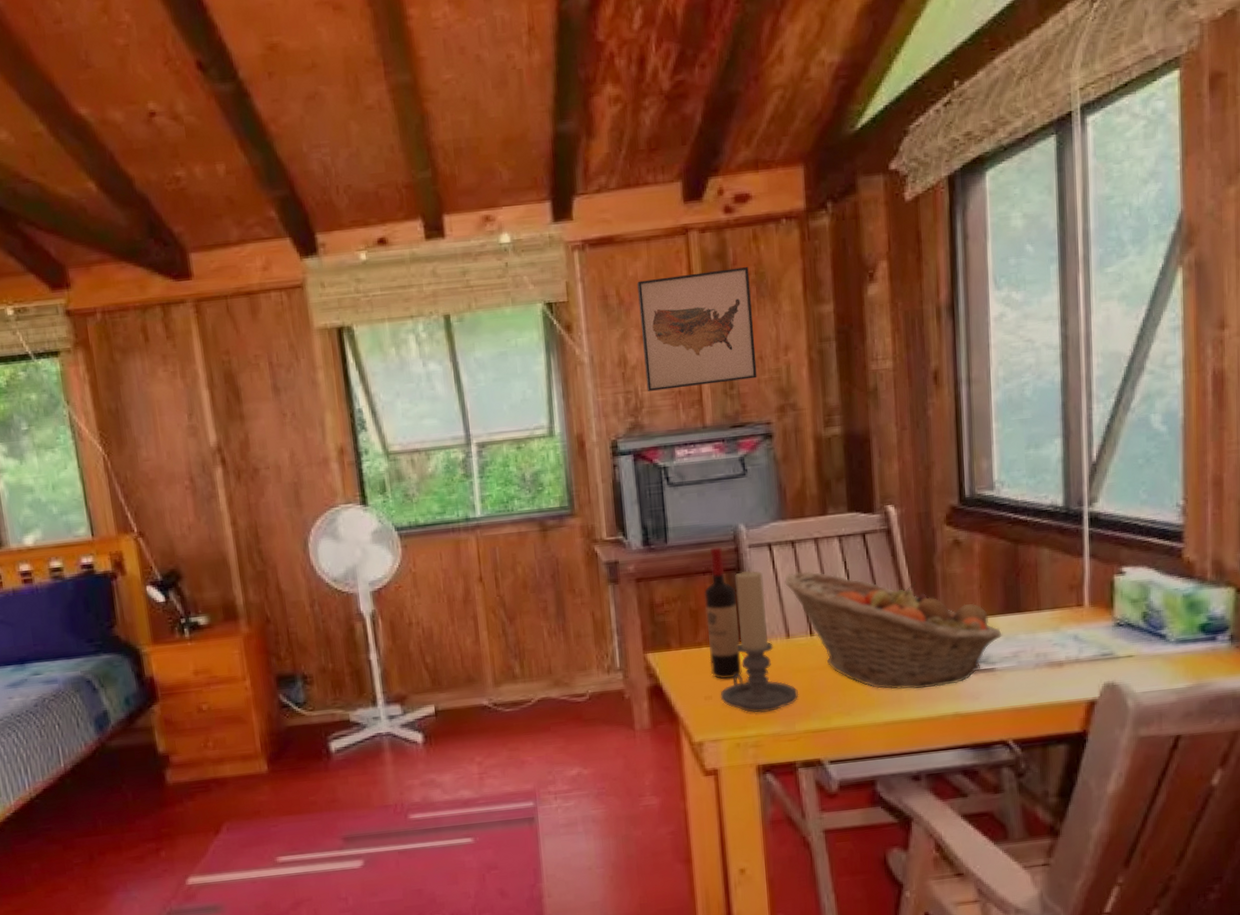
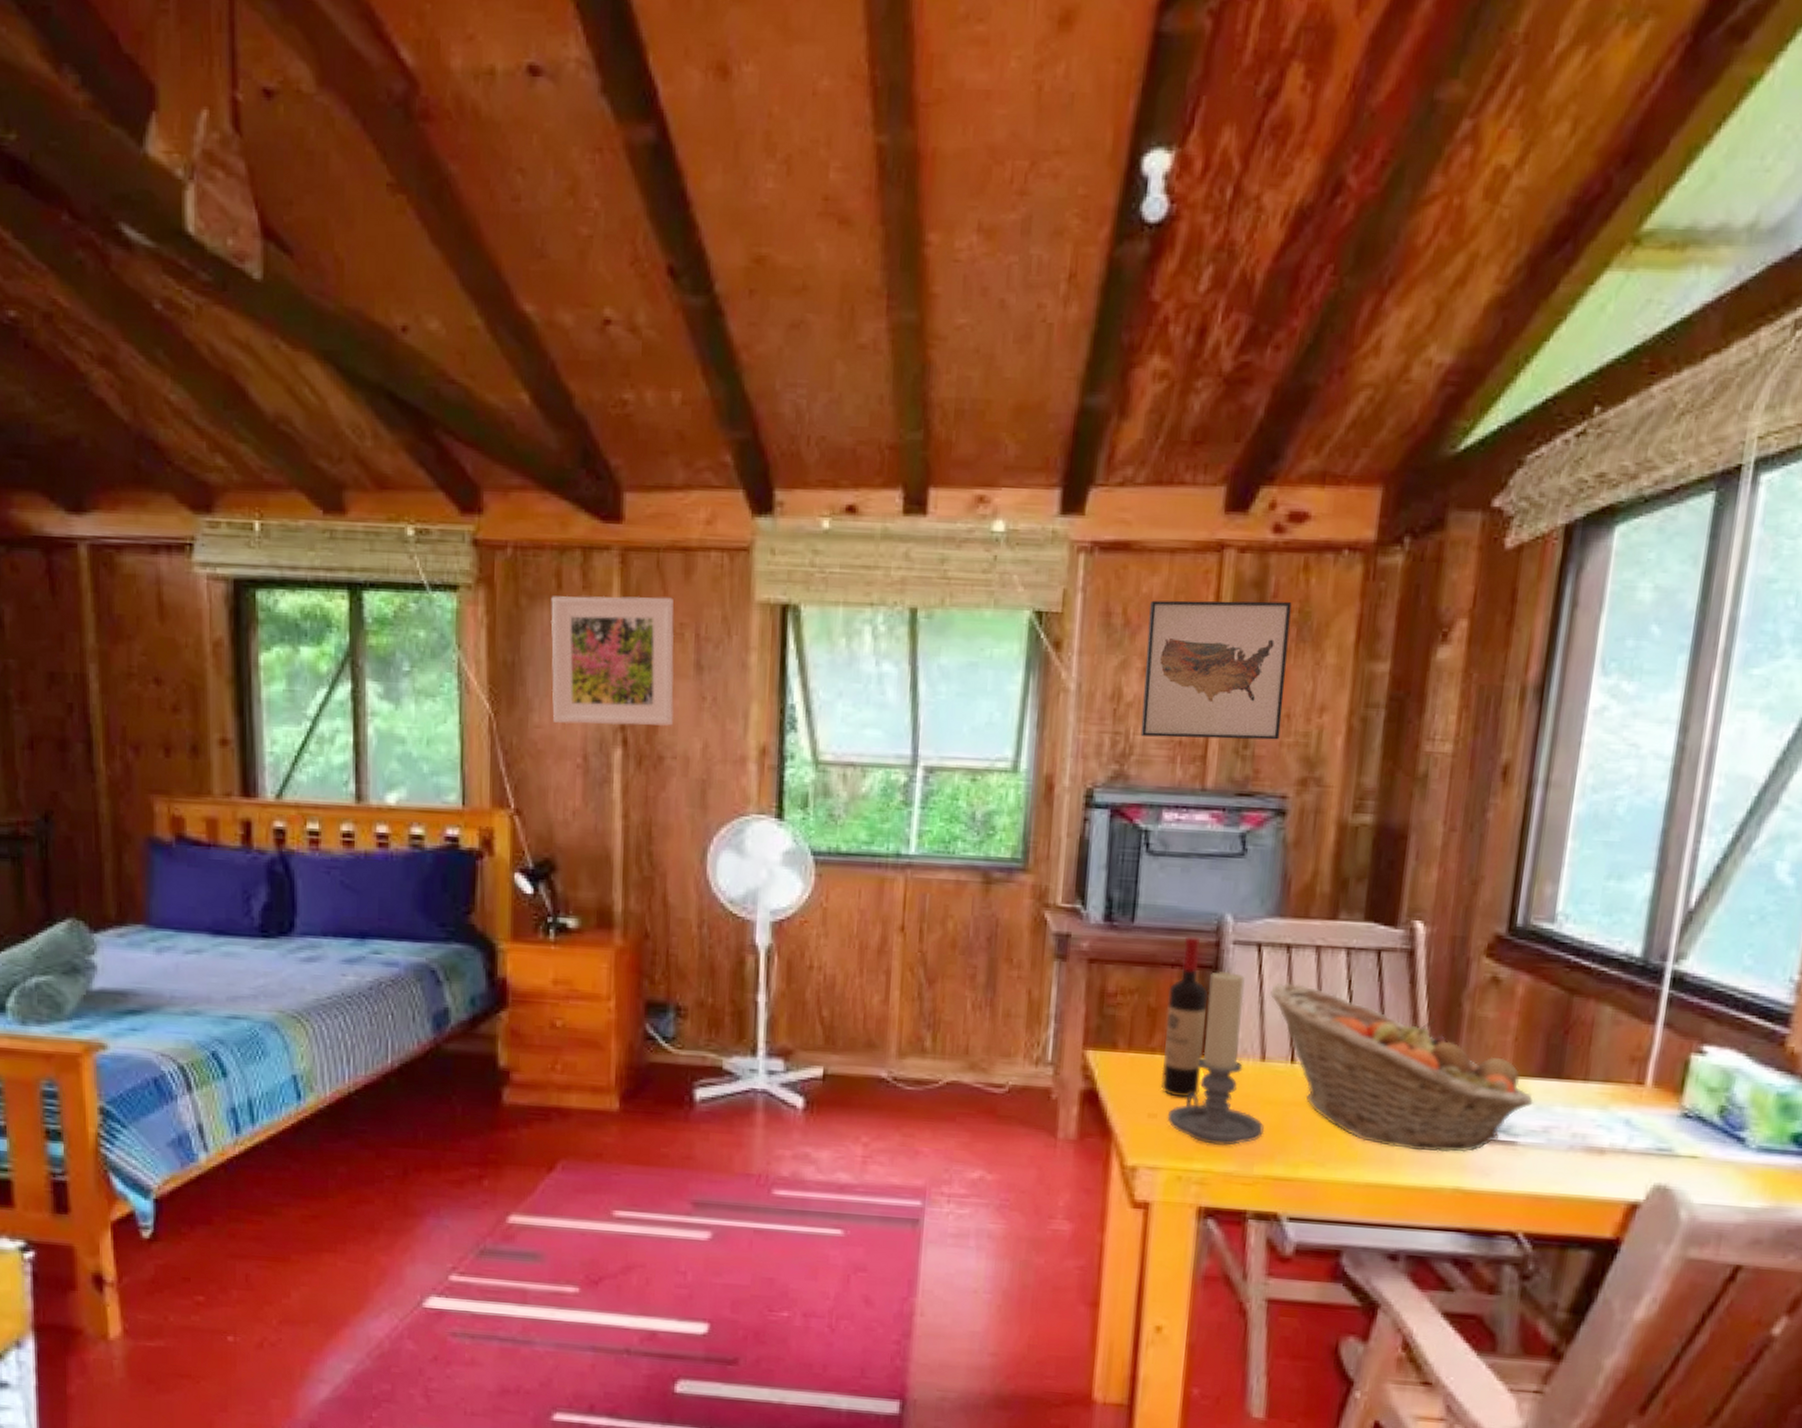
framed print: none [141,335,262,454] -> present [550,595,675,727]

